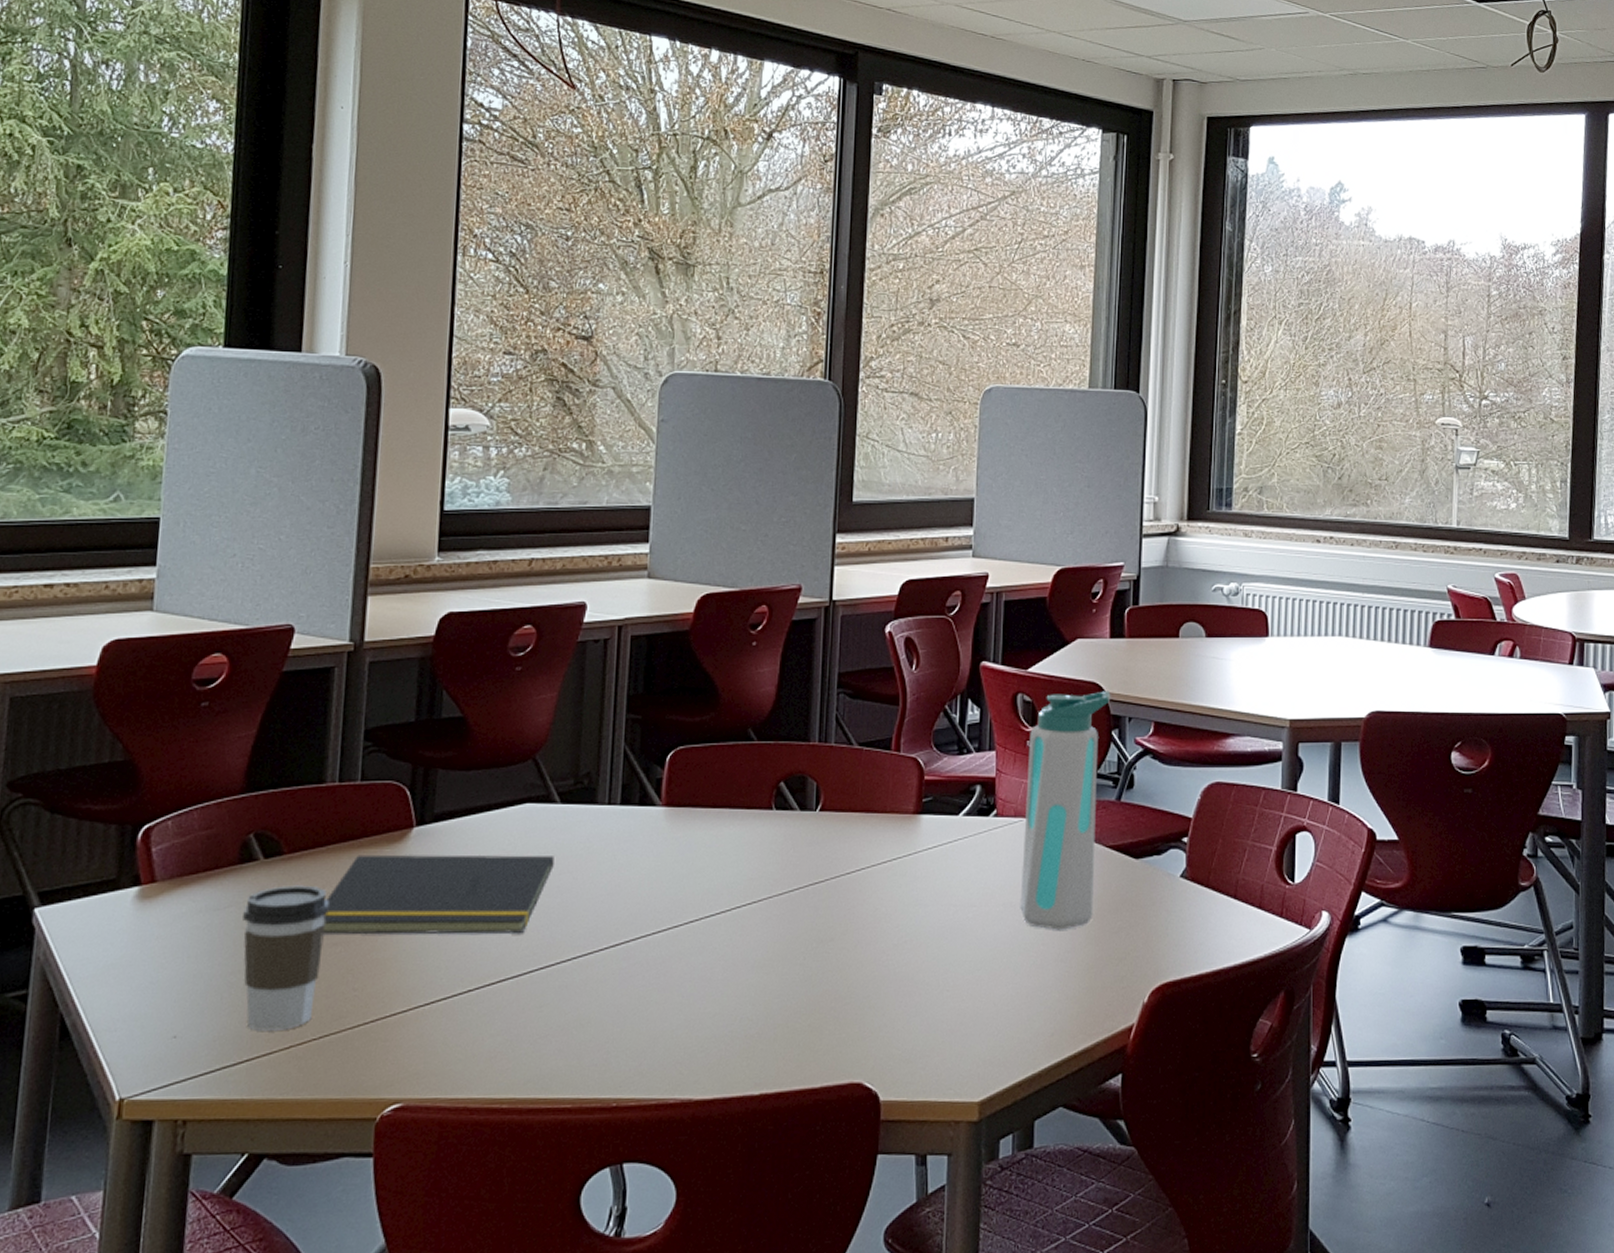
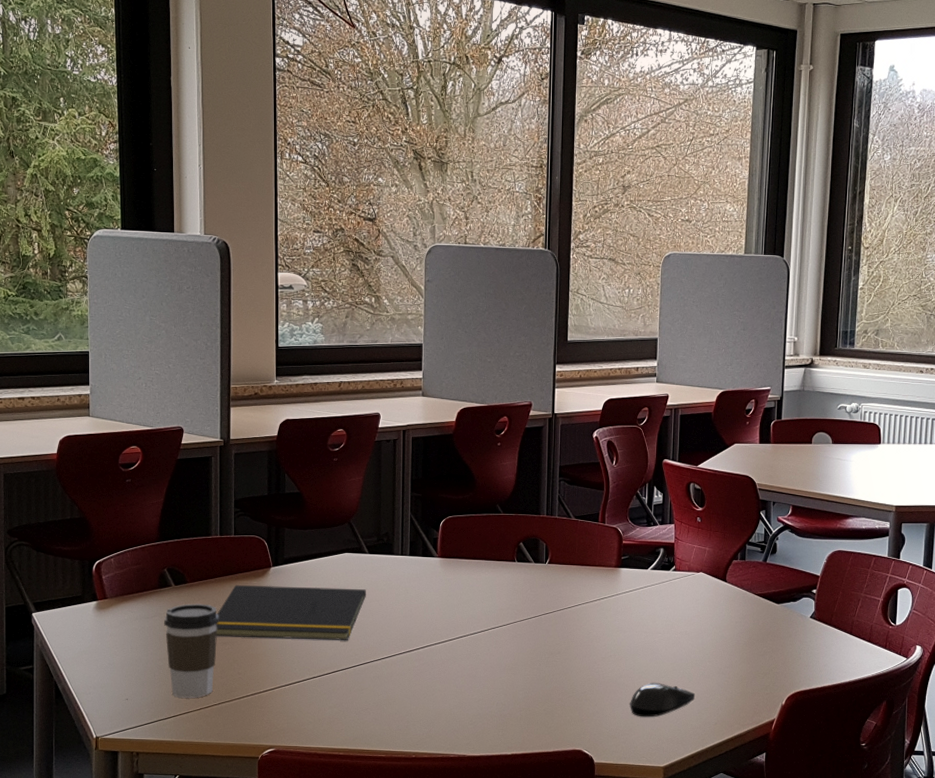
computer mouse: none [930,978,1024,1030] -> present [629,683,696,717]
water bottle: present [1020,691,1111,930] -> none [692,482,760,652]

